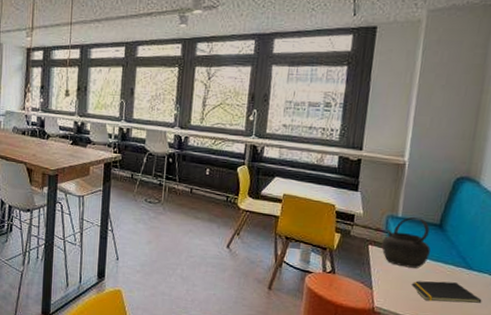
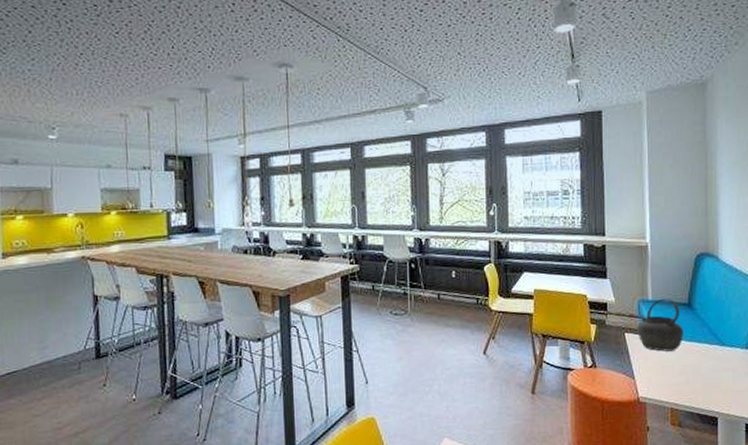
notepad: present [412,281,482,303] -> none [672,361,739,384]

